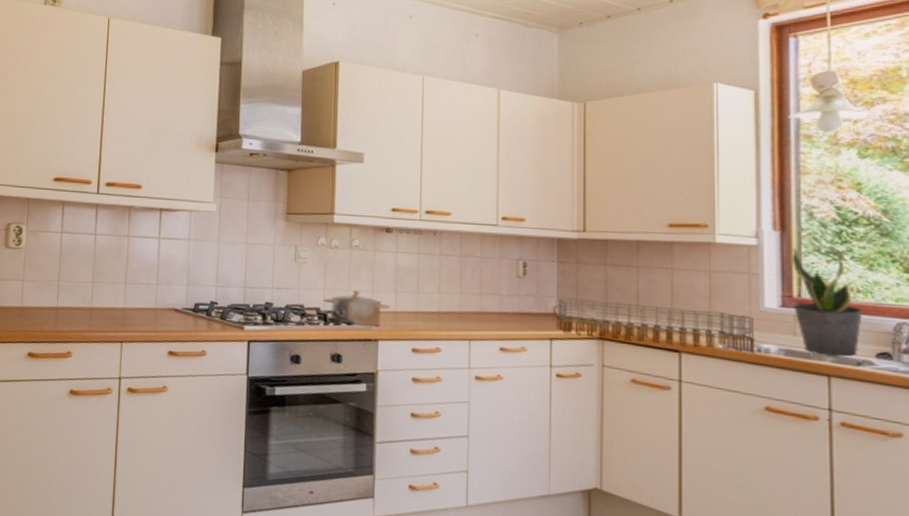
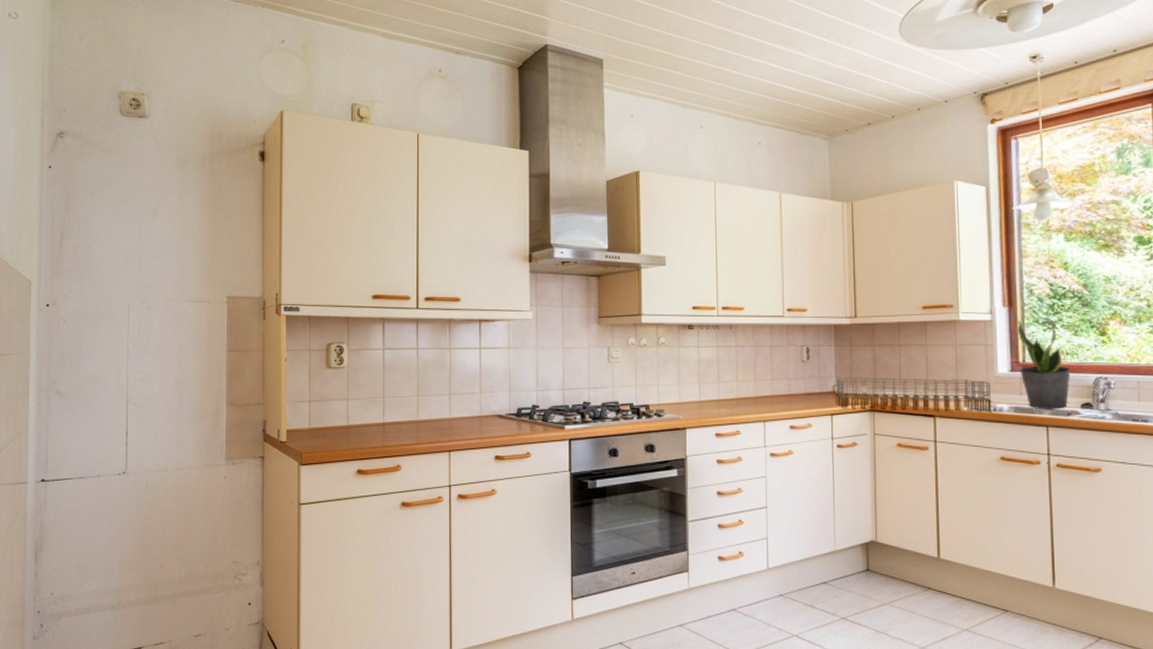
cooking pot: present [323,291,391,327] -> none [636,385,696,417]

